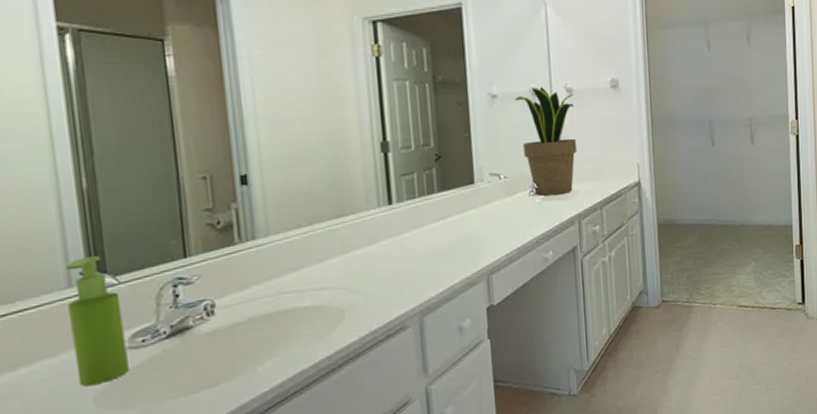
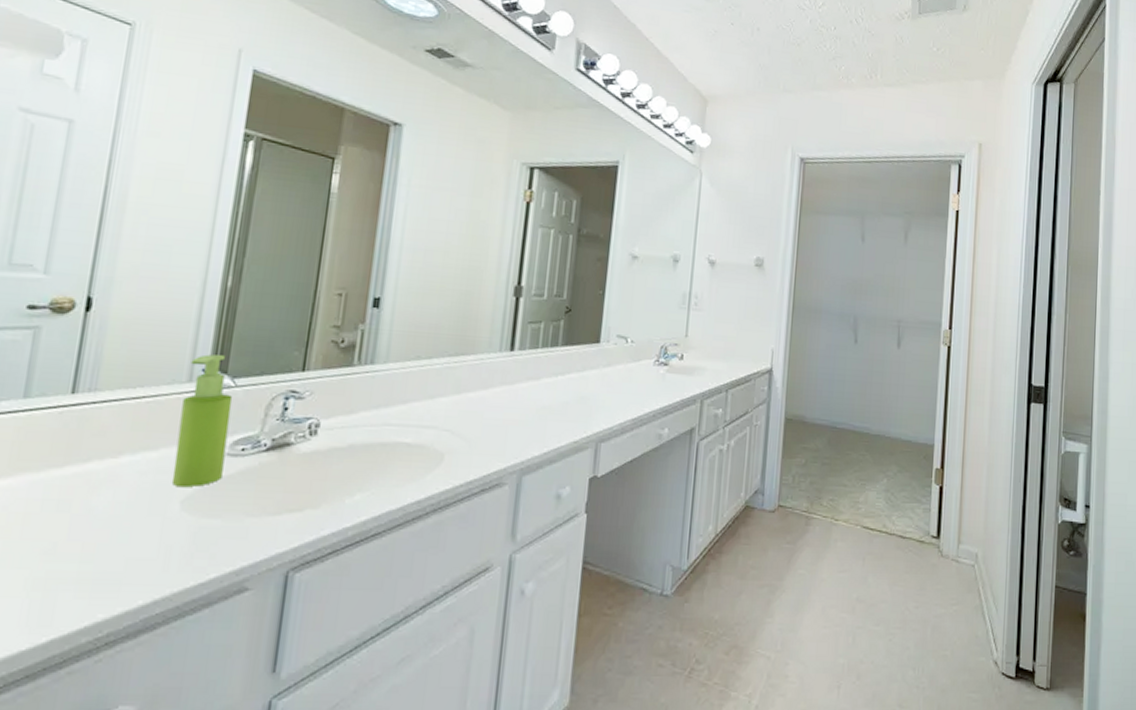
potted plant: present [514,87,578,196] -> none [655,254,716,369]

